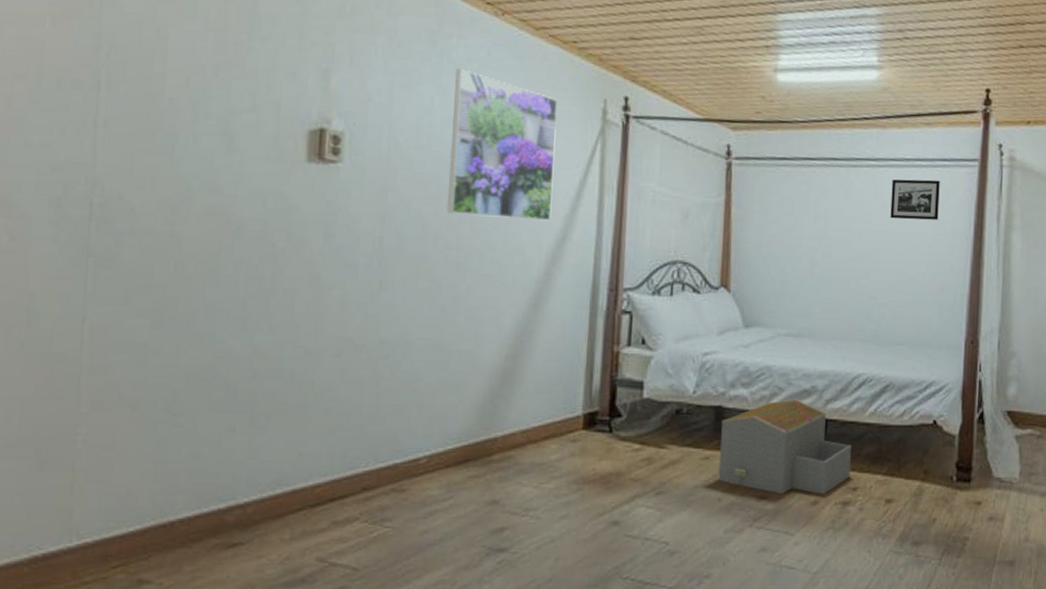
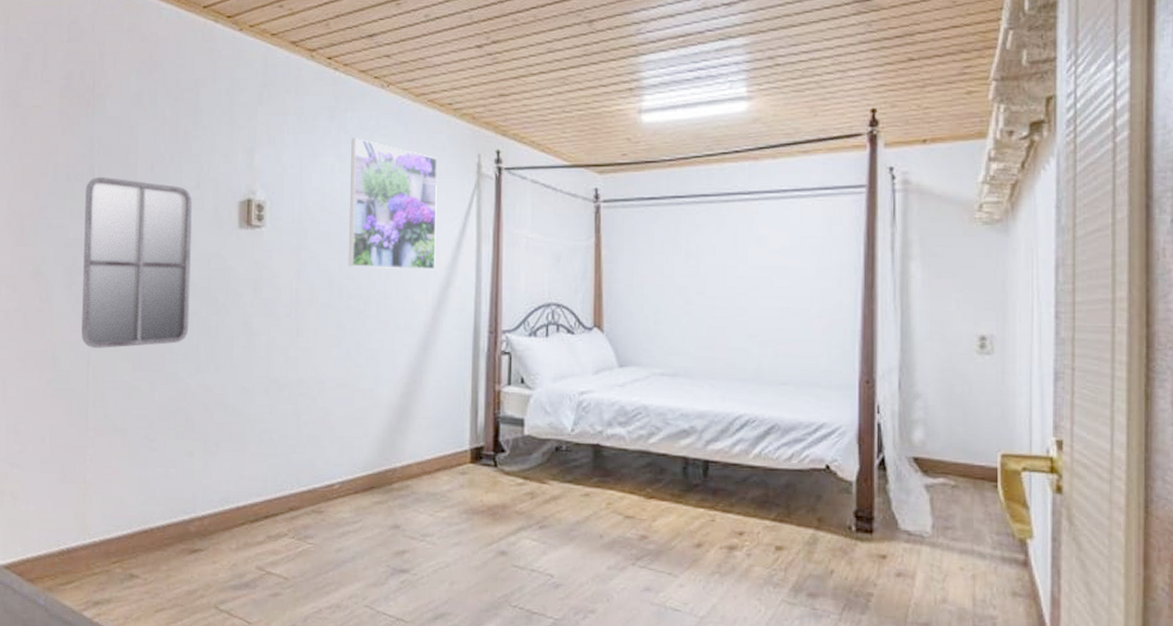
home mirror: none [74,85,244,302] -> present [81,176,192,348]
architectural model: present [718,399,851,494] -> none [599,439,735,537]
picture frame: present [890,179,940,220] -> none [767,210,822,253]

